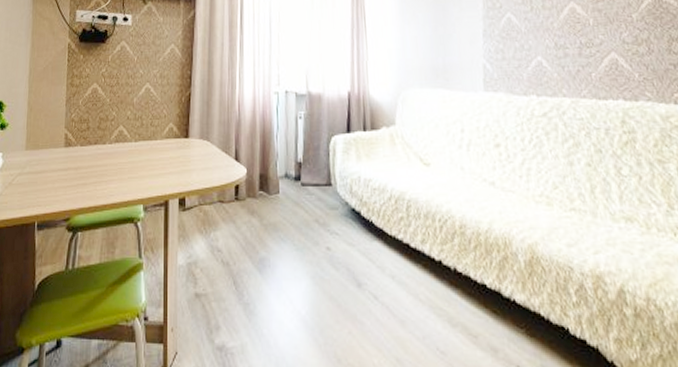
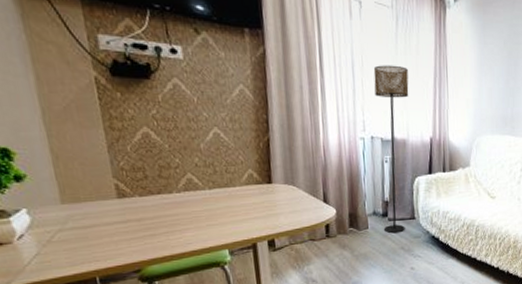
floor lamp: none [290,19,325,202] -> present [373,65,409,233]

